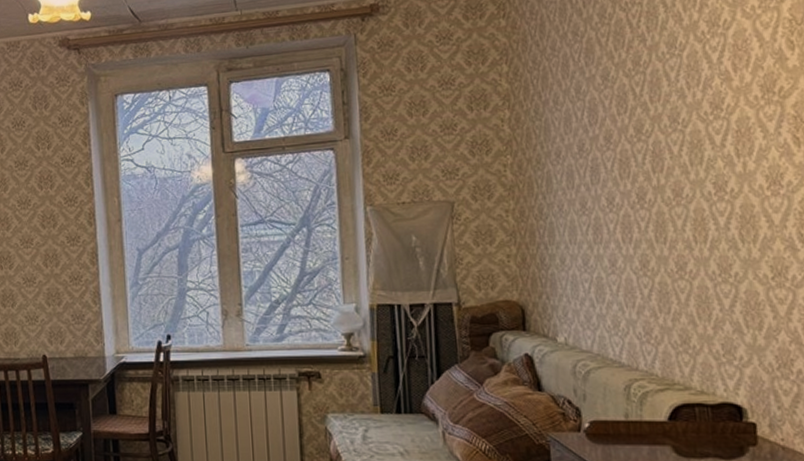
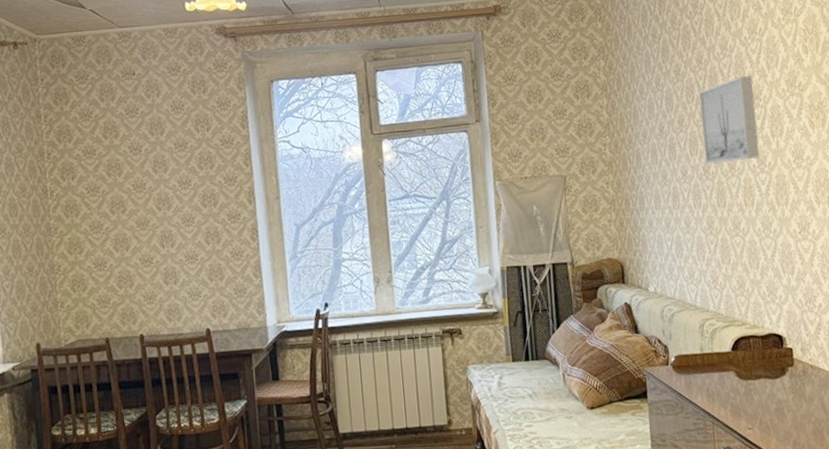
wall art: none [634,80,718,190] -> present [698,76,760,164]

